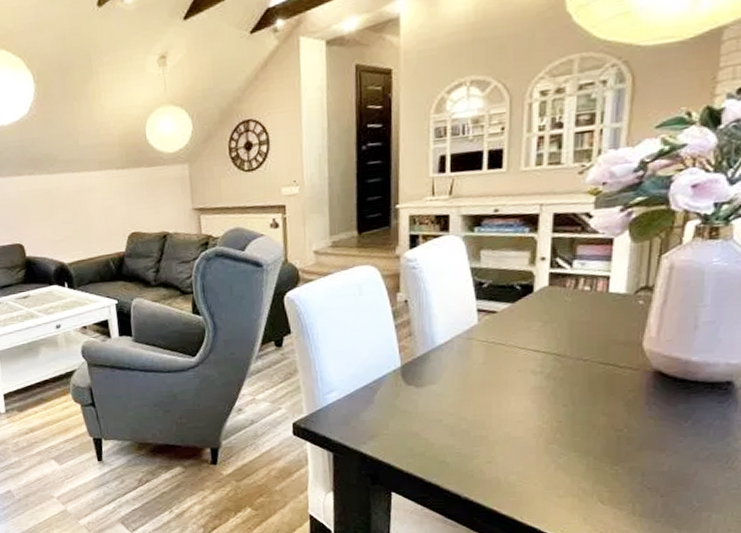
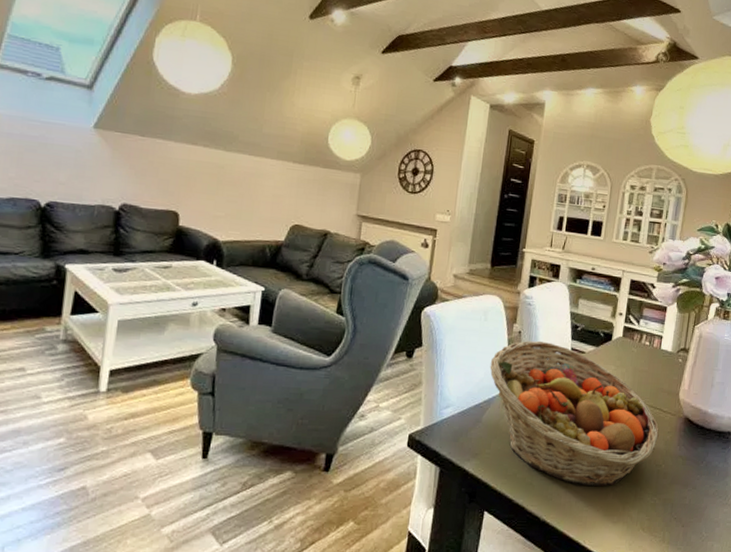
fruit basket: none [374,306,615,460] -> present [490,340,659,487]

